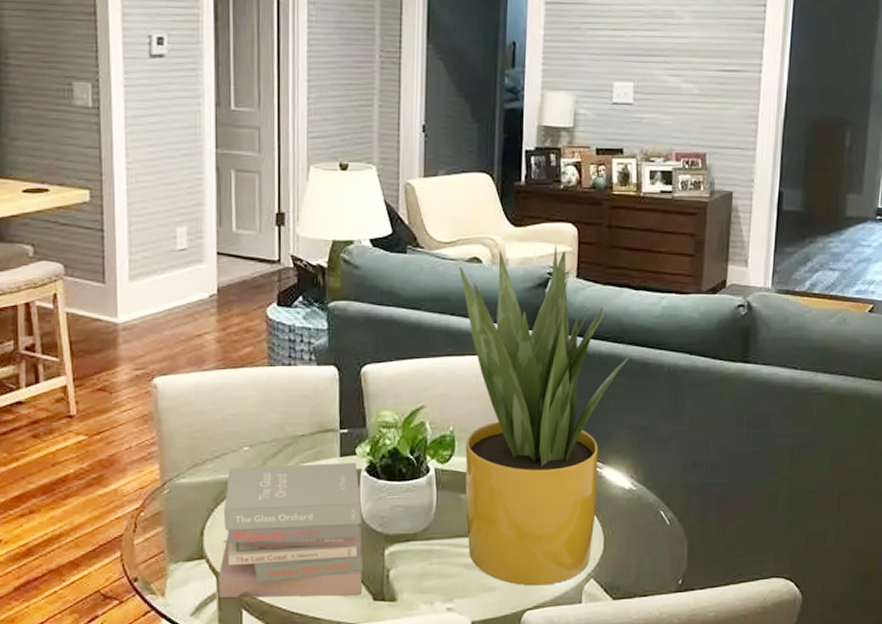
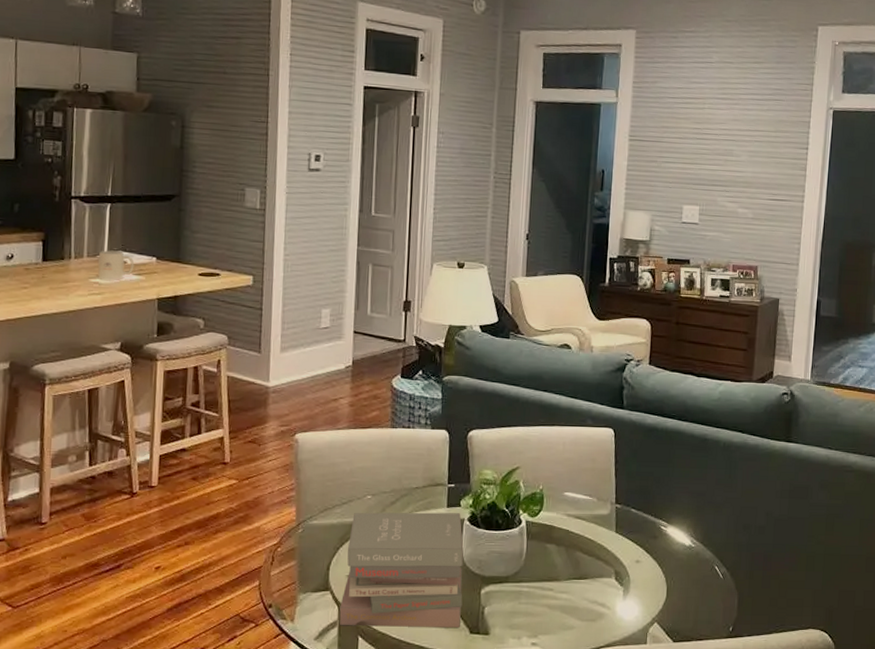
planter: present [459,244,630,586] -> none [550,336,692,627]

